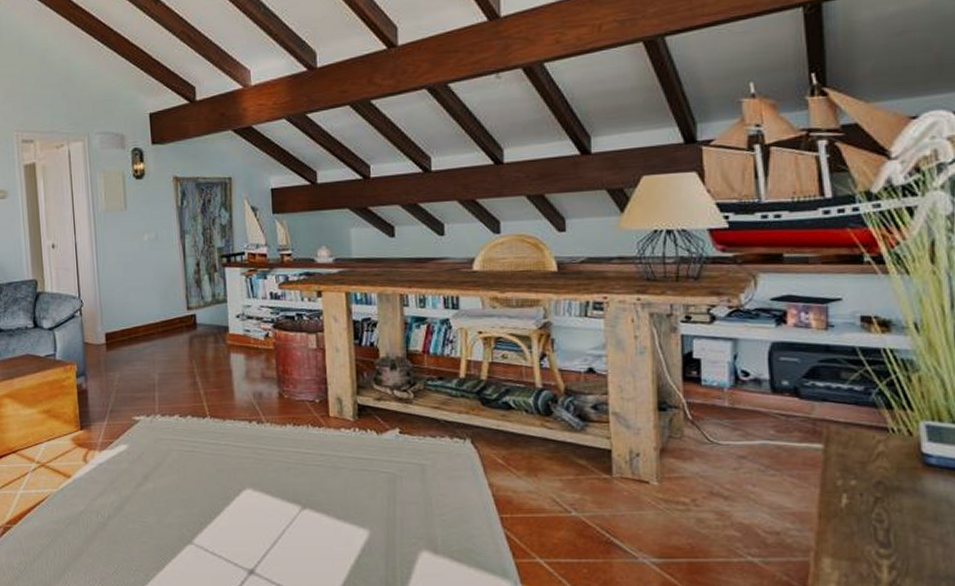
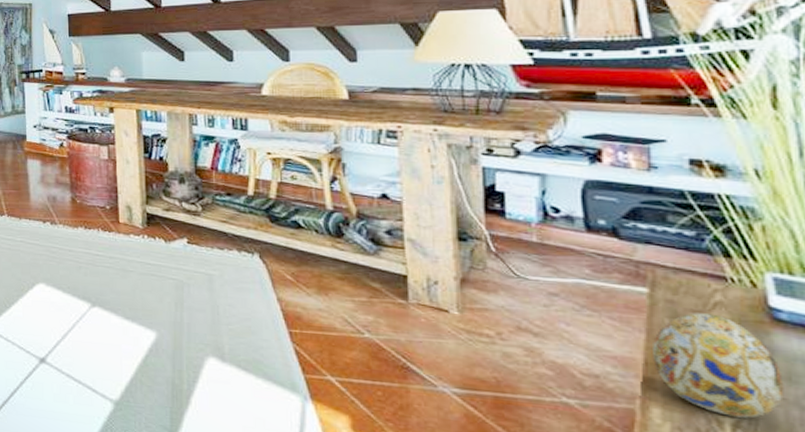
decorative egg: none [826,464,931,559] -> present [653,313,784,418]

